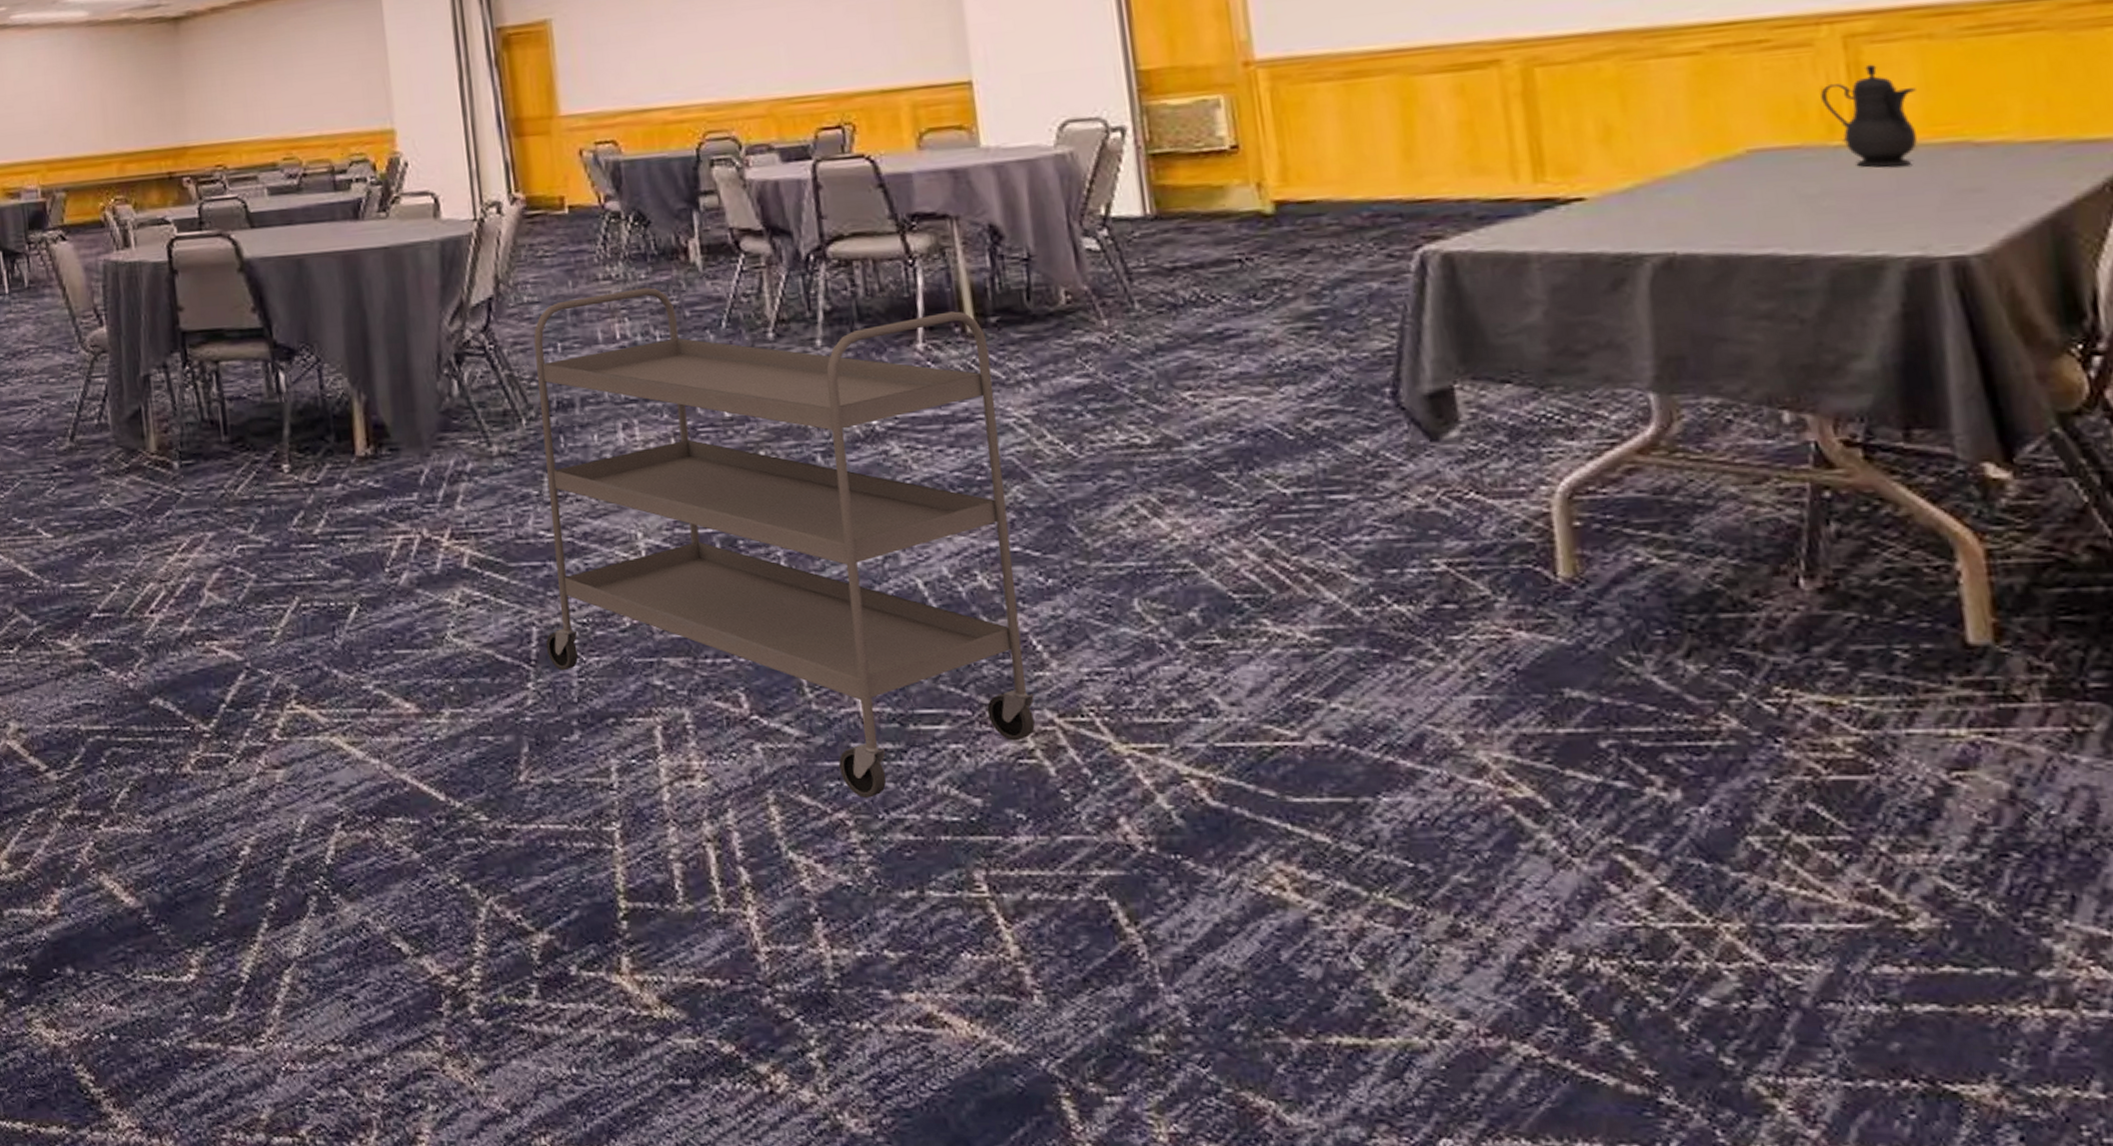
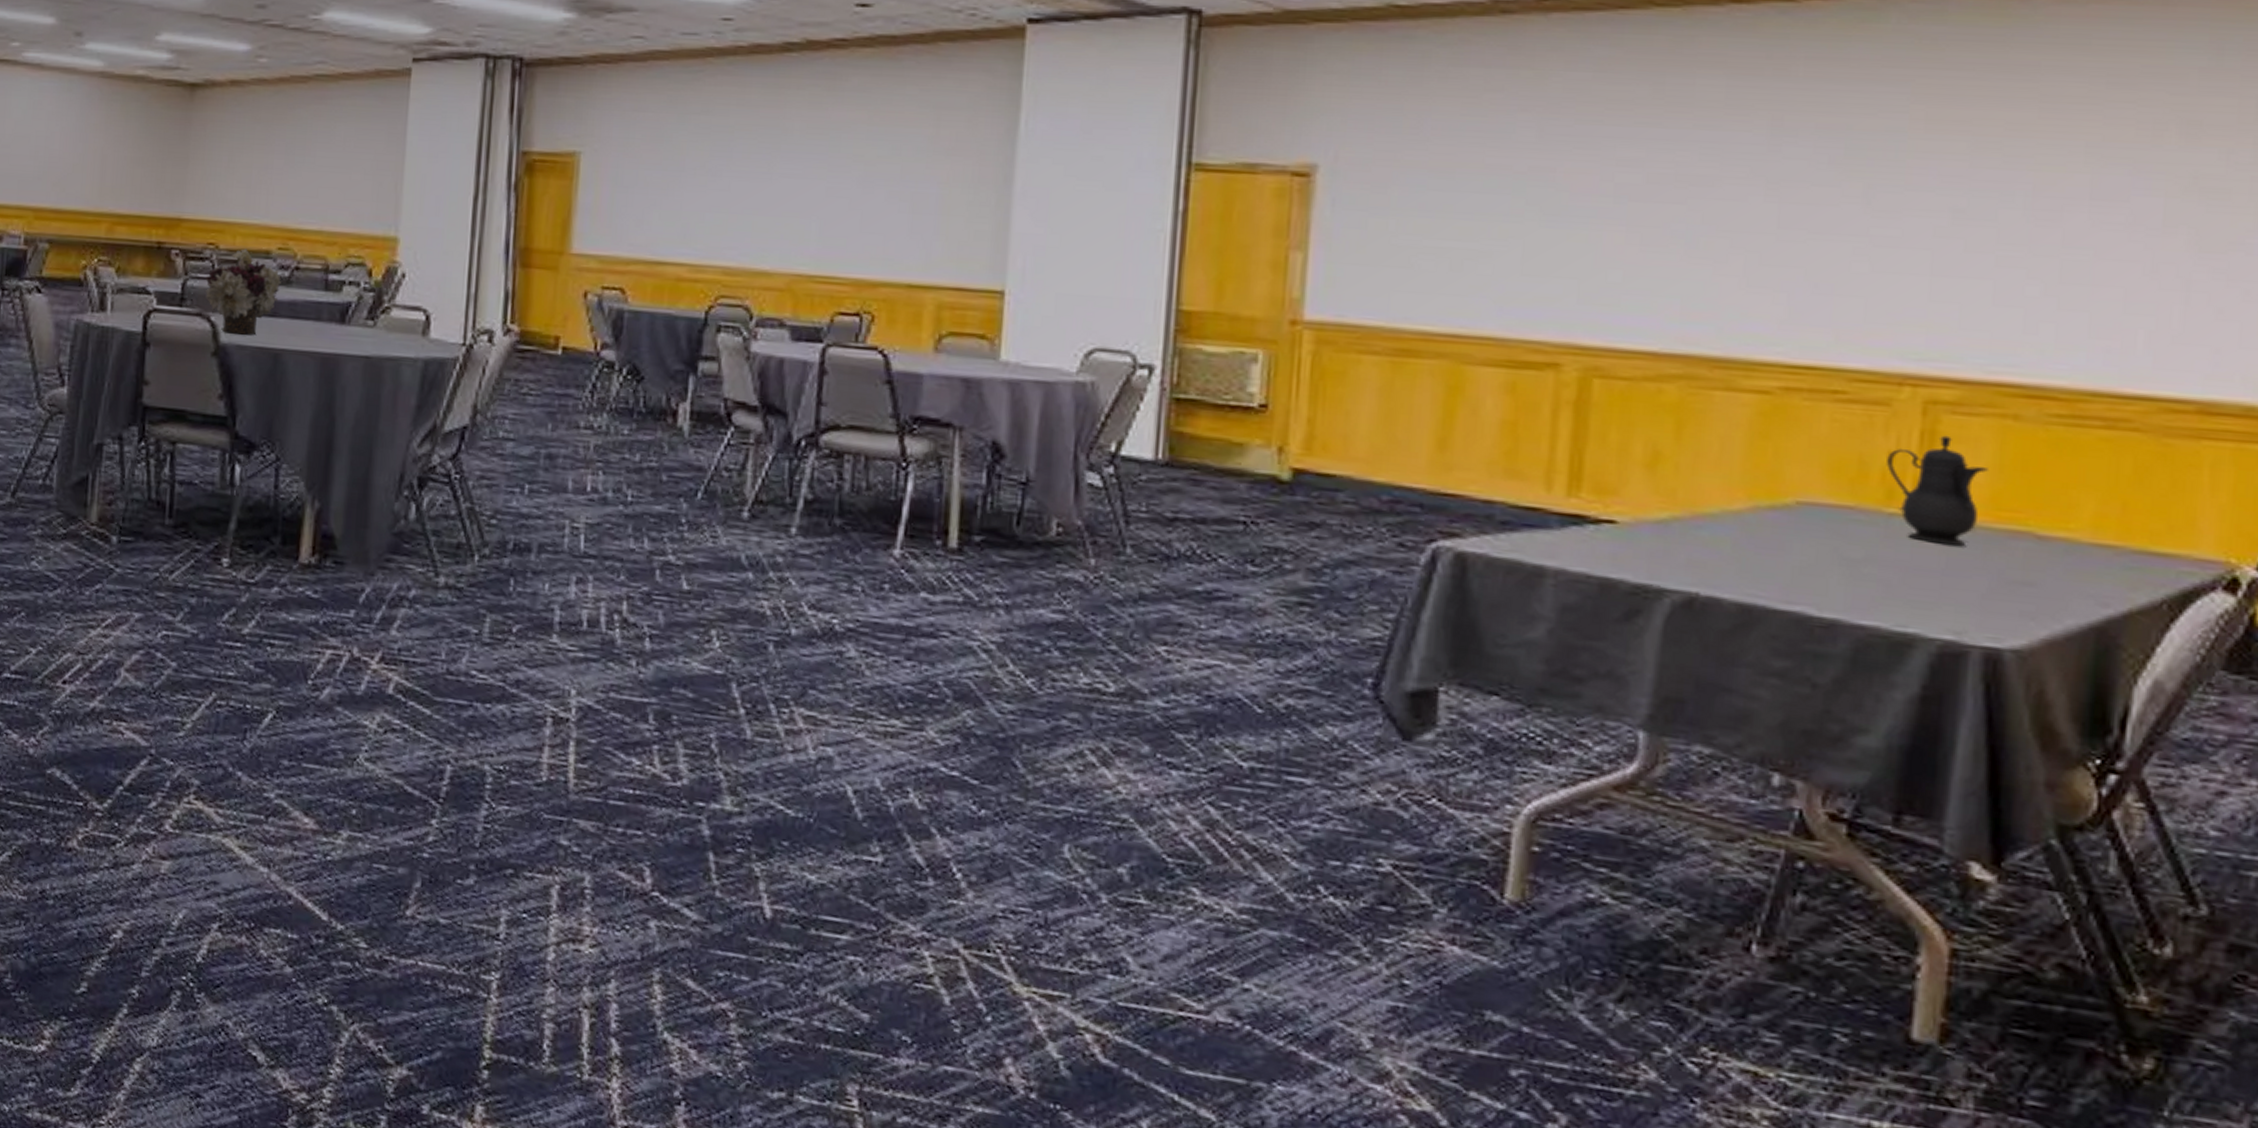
flower arrangement: none [219,165,292,249] -> present [204,249,281,336]
utility cart: present [533,287,1035,798] -> none [457,443,967,994]

